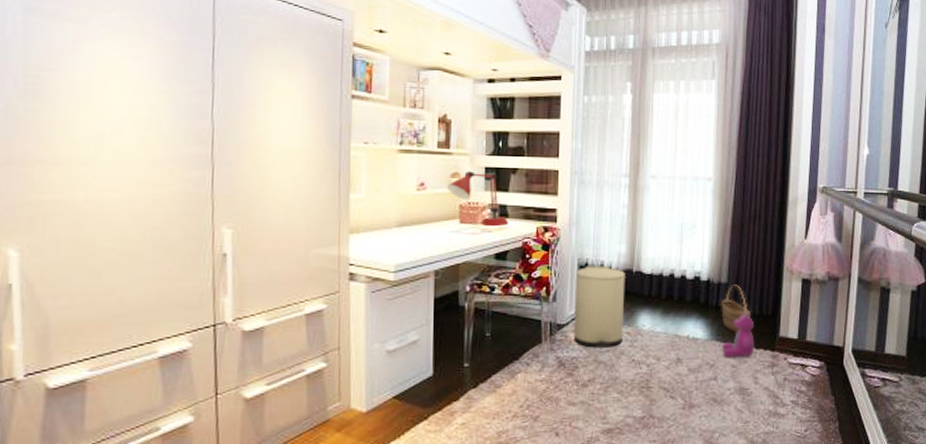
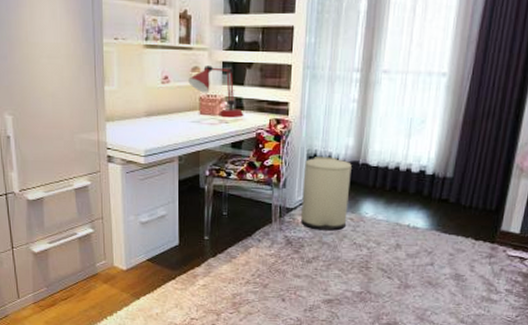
basket: present [721,284,752,333] -> none [443,179,475,225]
stuffed bear: present [721,309,755,358] -> none [440,203,476,248]

